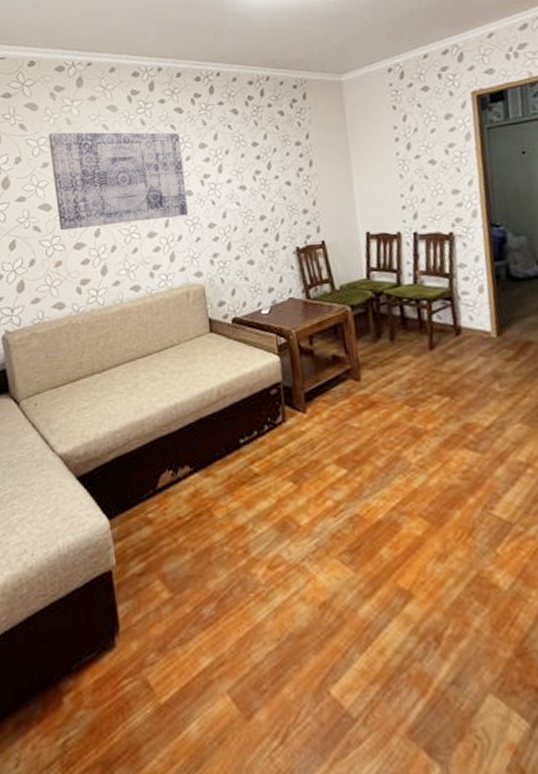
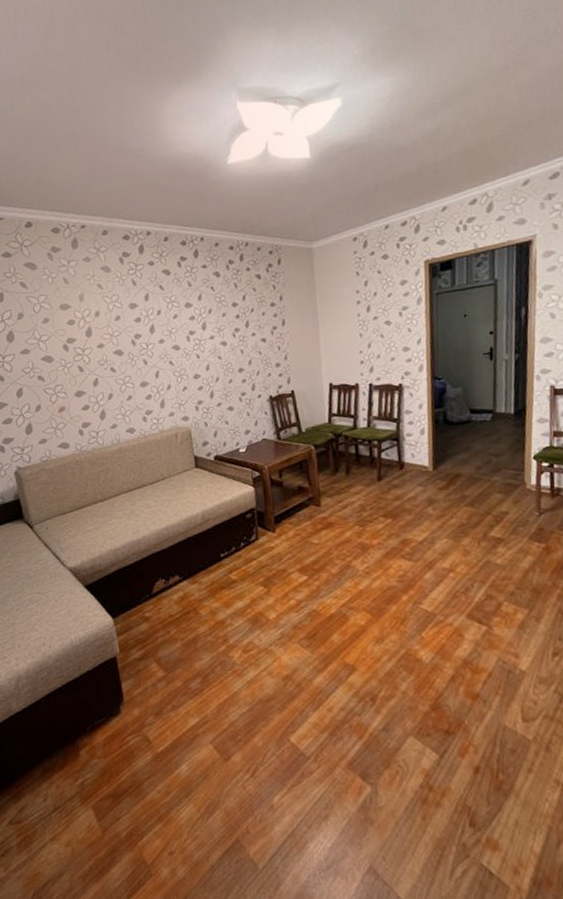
wall art: present [49,132,188,231] -> none [48,290,176,380]

